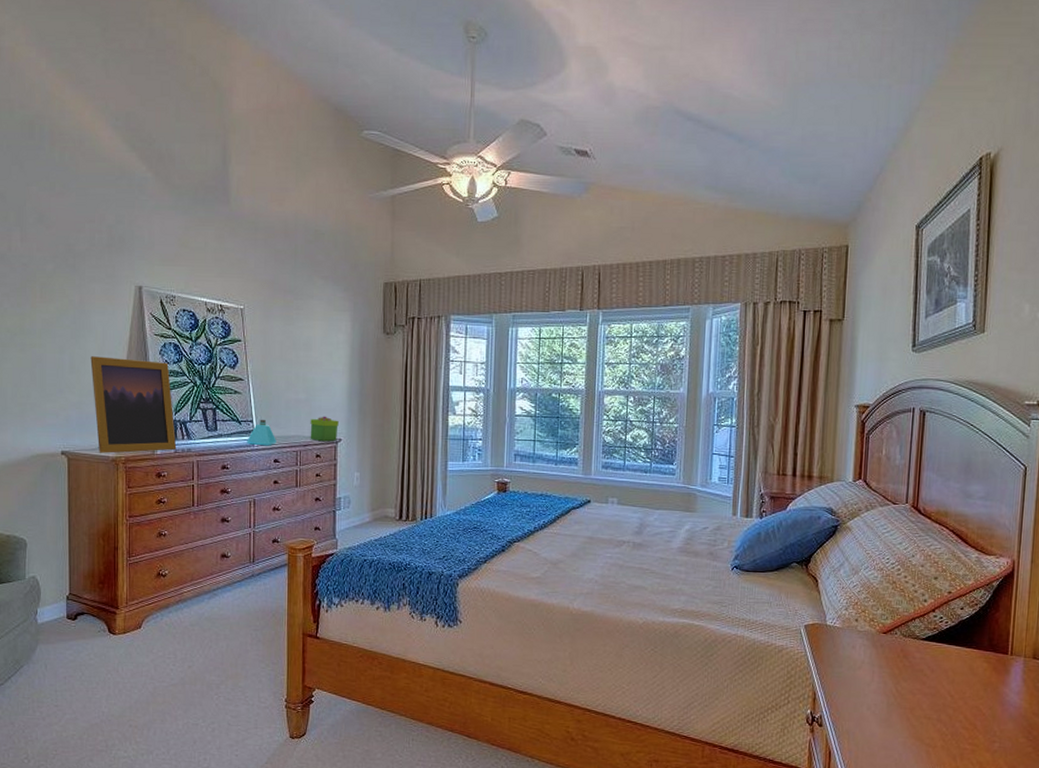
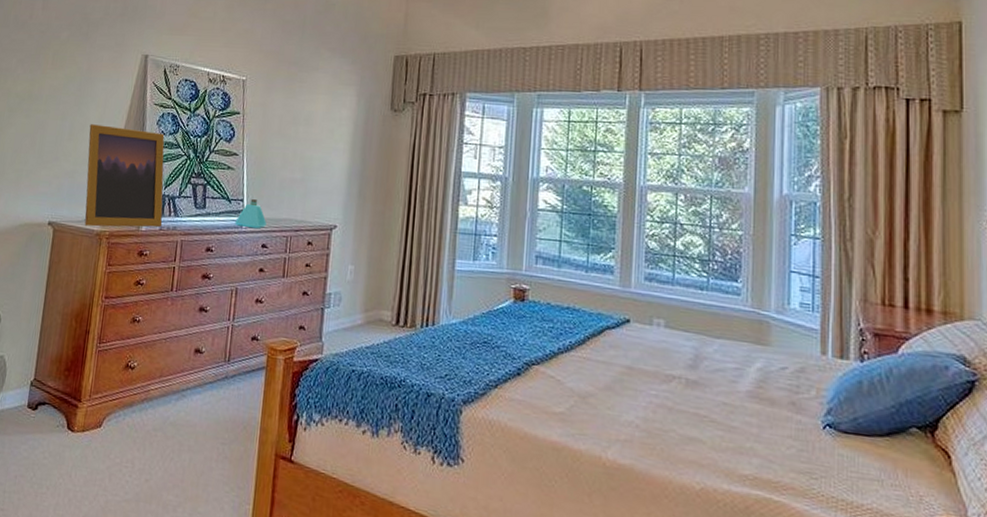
decorative box: present [310,416,339,442] -> none [302,198,335,228]

